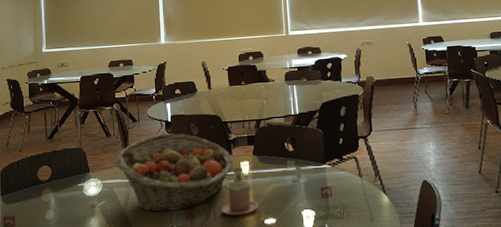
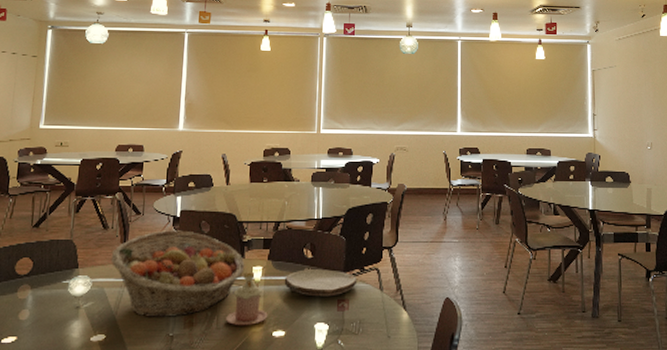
plate: none [270,160,338,186] -> present [284,269,357,297]

